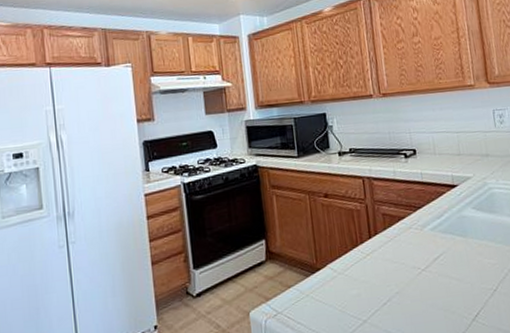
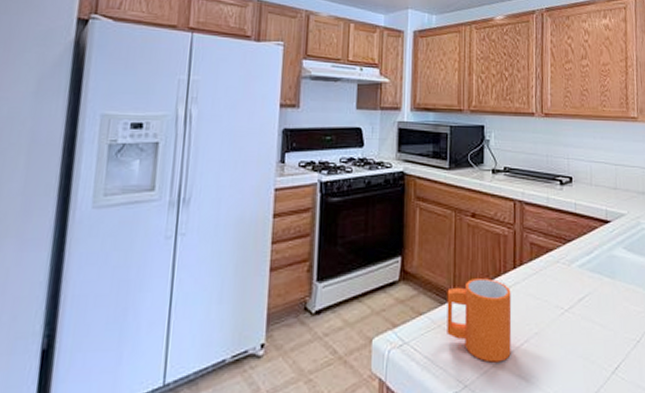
mug: none [310,249,376,322] -> present [447,278,512,363]

